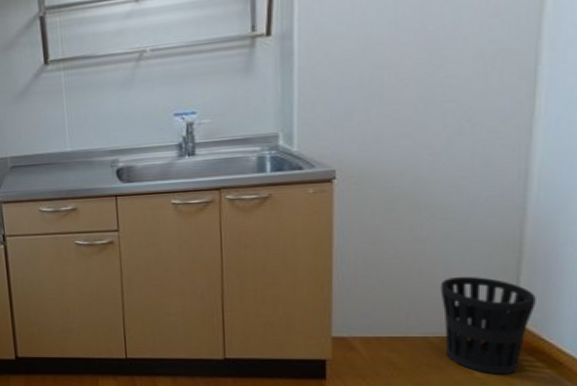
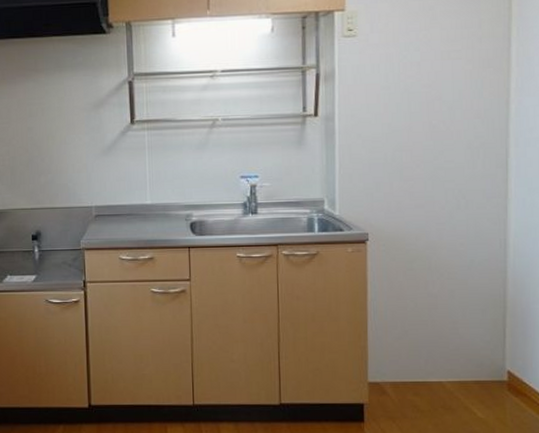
wastebasket: present [440,276,536,375] -> none [449,328,518,415]

